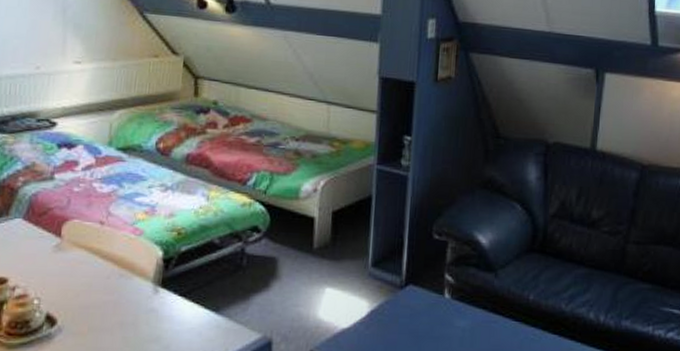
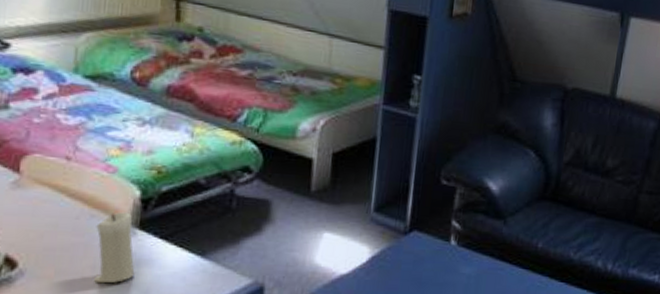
candle: none [122,271,157,339] -> present [94,212,135,284]

